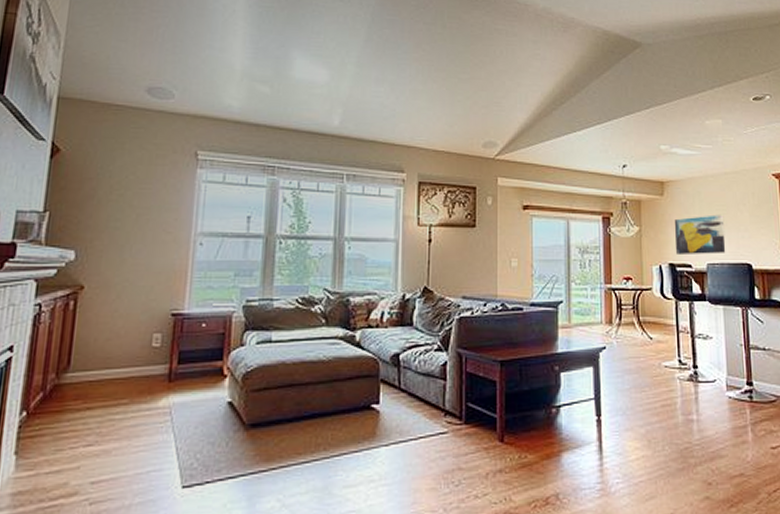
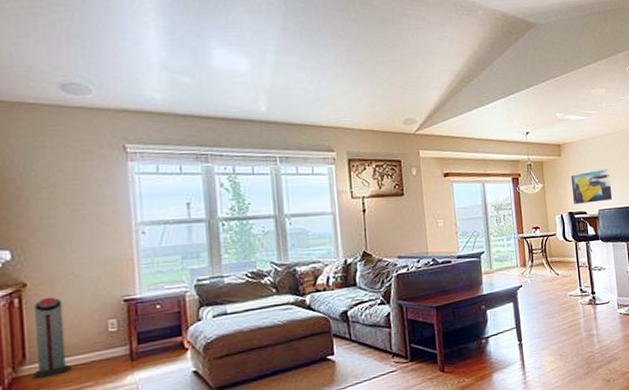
air purifier: none [74,302,114,388] -> present [33,297,73,379]

